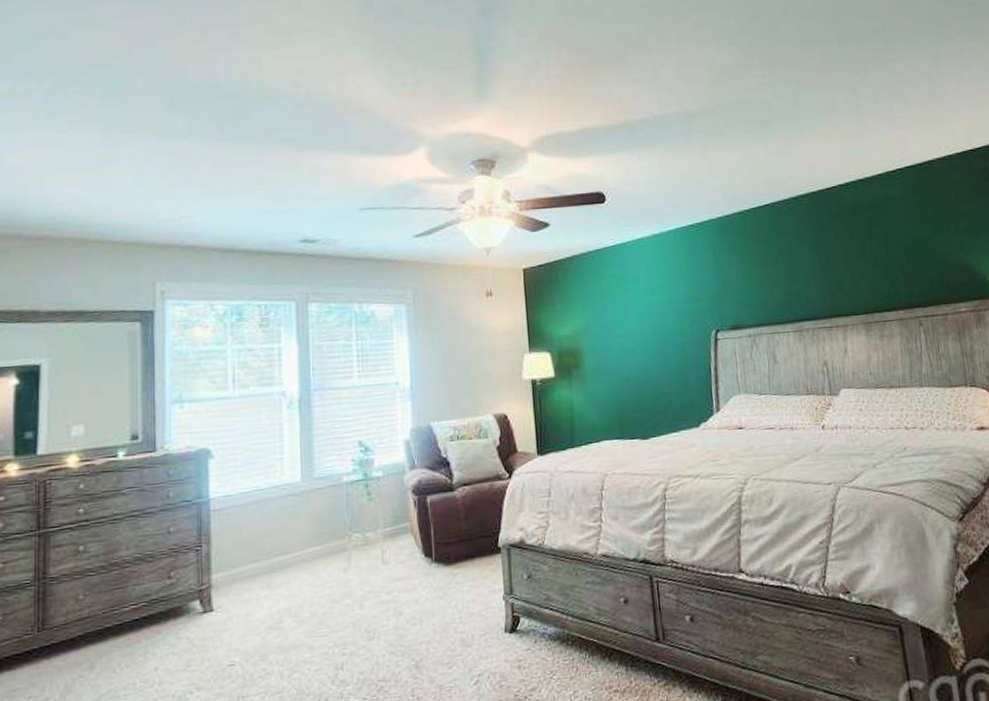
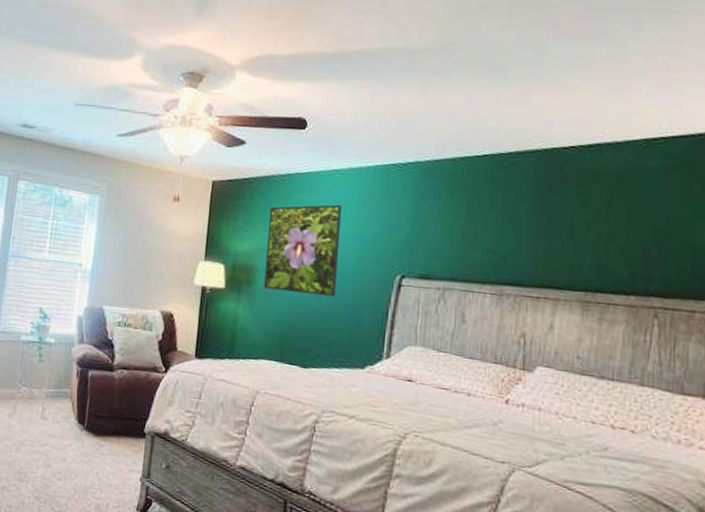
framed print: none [585,272,661,369] -> present [264,204,341,297]

